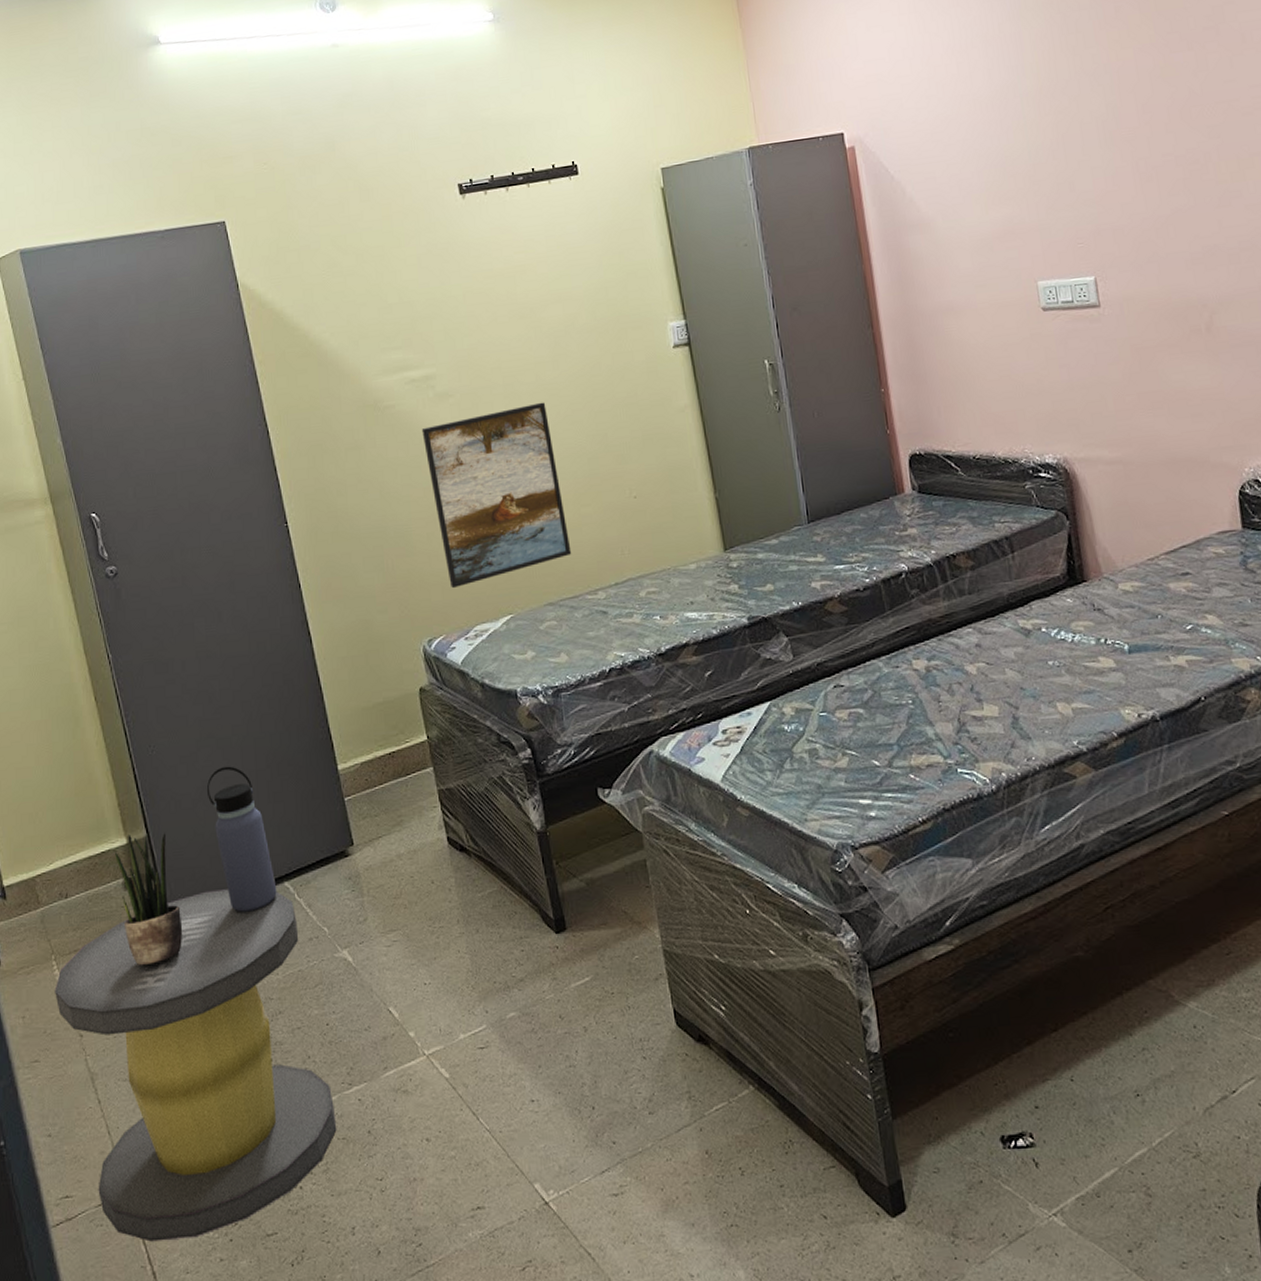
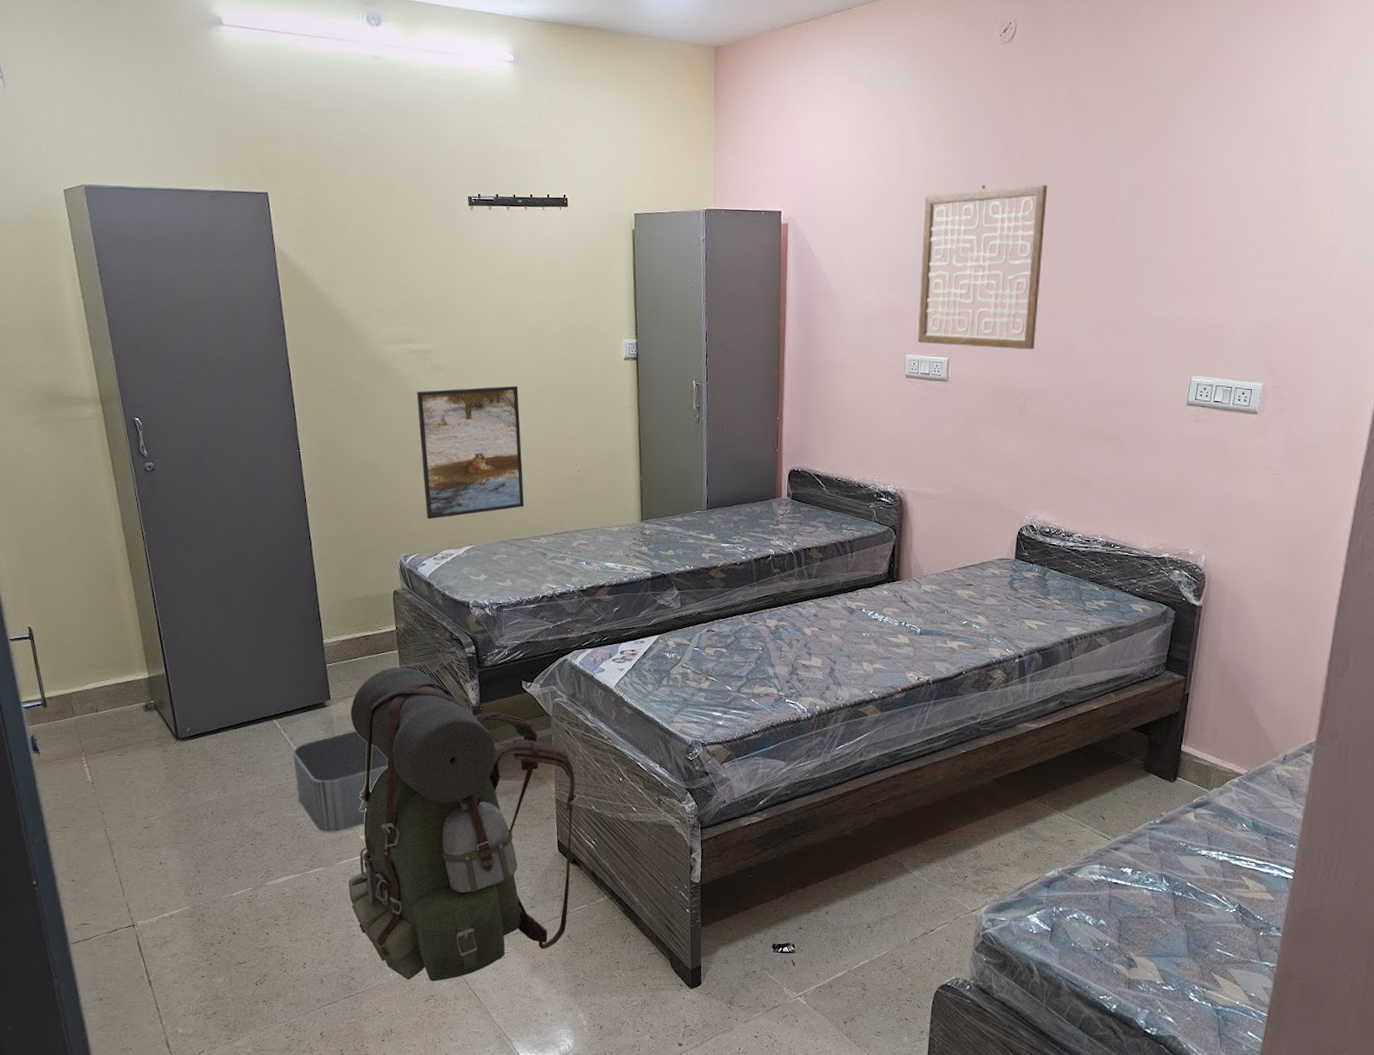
stool: present [55,889,337,1242] -> none [83,719,299,961]
potted plant: present [115,832,183,965] -> none [139,671,190,767]
water bottle: present [206,766,277,912] -> none [216,629,267,738]
storage bin: none [312,884,437,1033] -> present [292,731,389,833]
backpack: none [380,788,702,1241] -> present [348,667,579,982]
wall art: none [1025,40,1209,264] -> present [918,185,1048,350]

